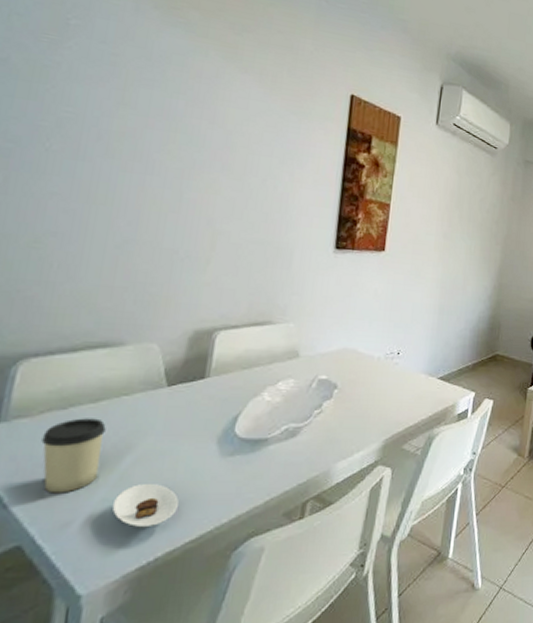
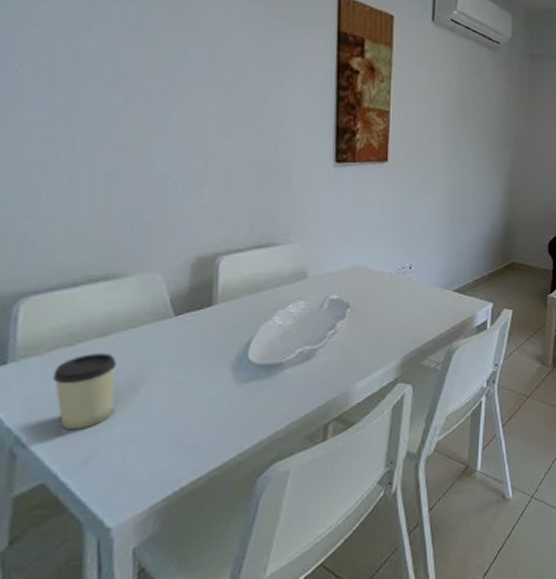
saucer: present [113,484,179,528] -> none [133,415,198,460]

